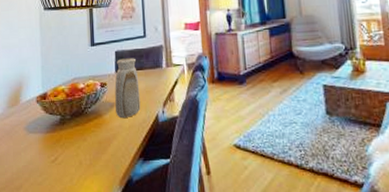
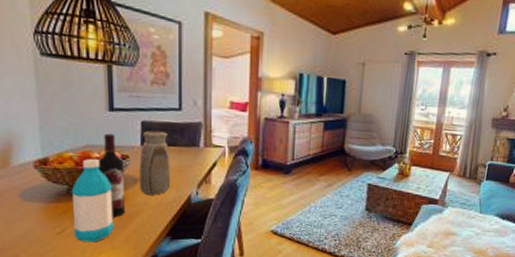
water bottle: none [63,88,96,169] -> present [71,158,114,243]
wine bottle: none [83,65,104,143] -> present [98,133,125,218]

